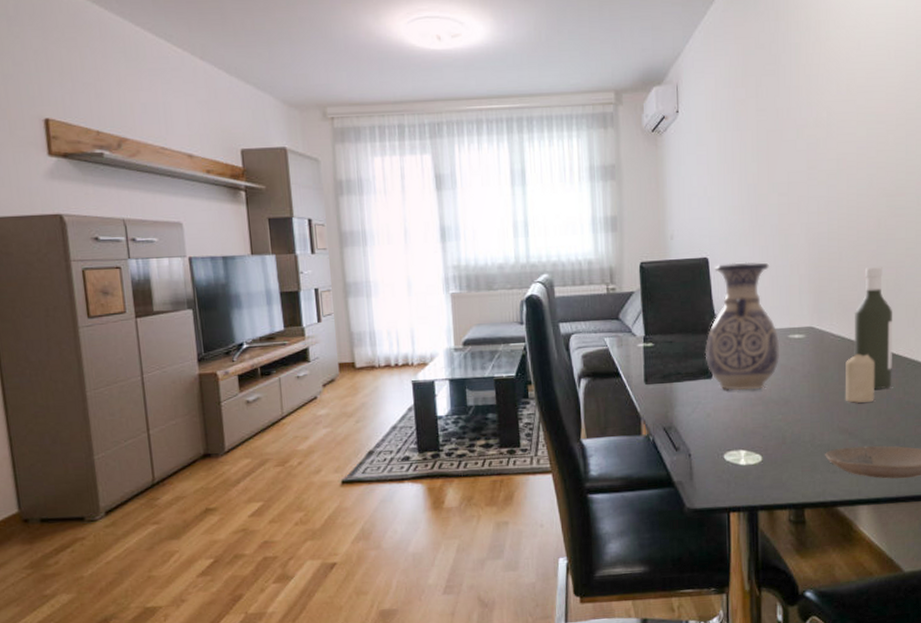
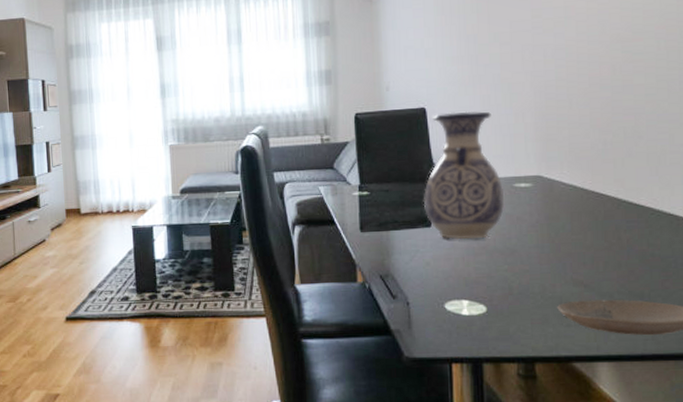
candle: present [845,354,874,403] -> none [578,204,613,254]
bottle: present [854,267,893,389] -> none [587,114,634,240]

